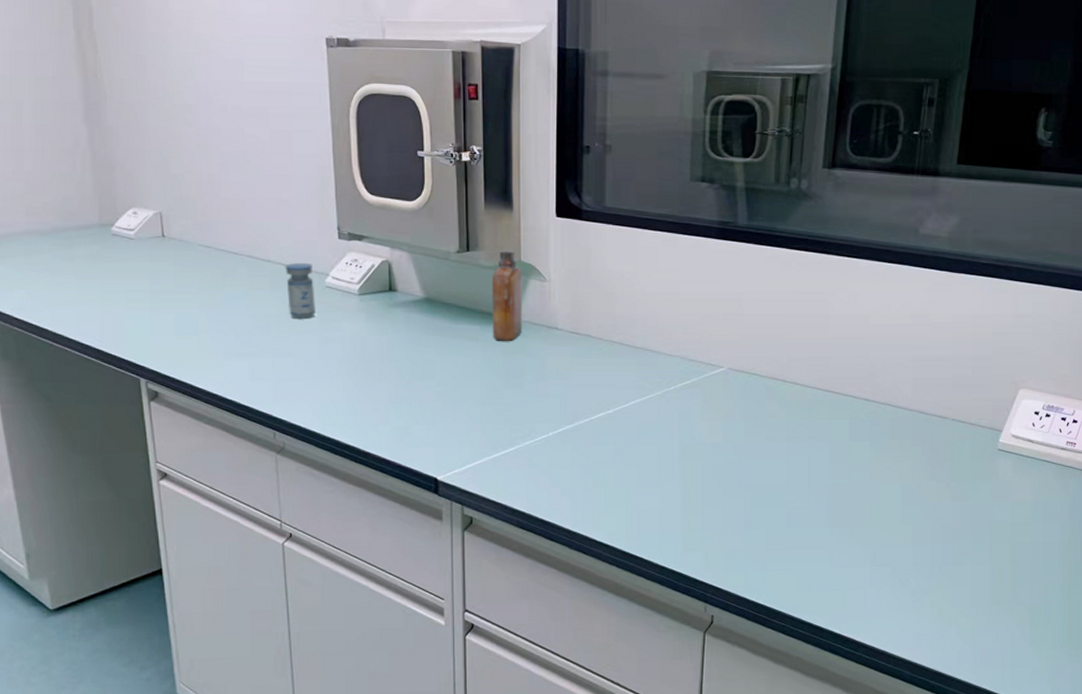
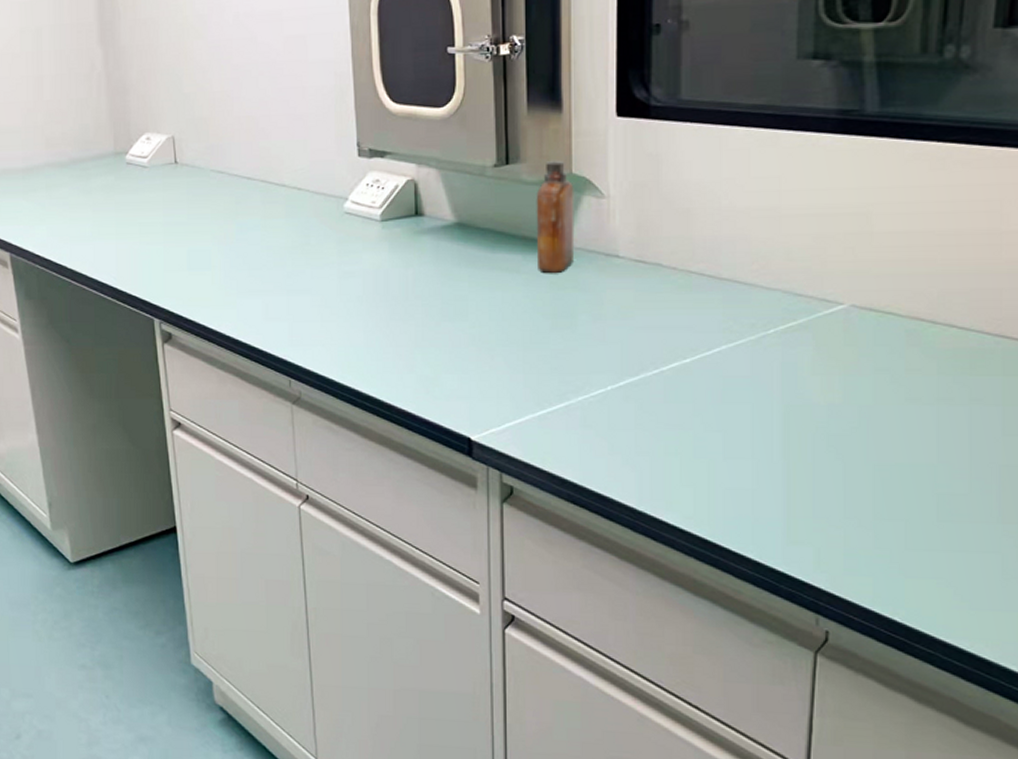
medicine: present [285,262,317,320] -> none [300,185,335,251]

